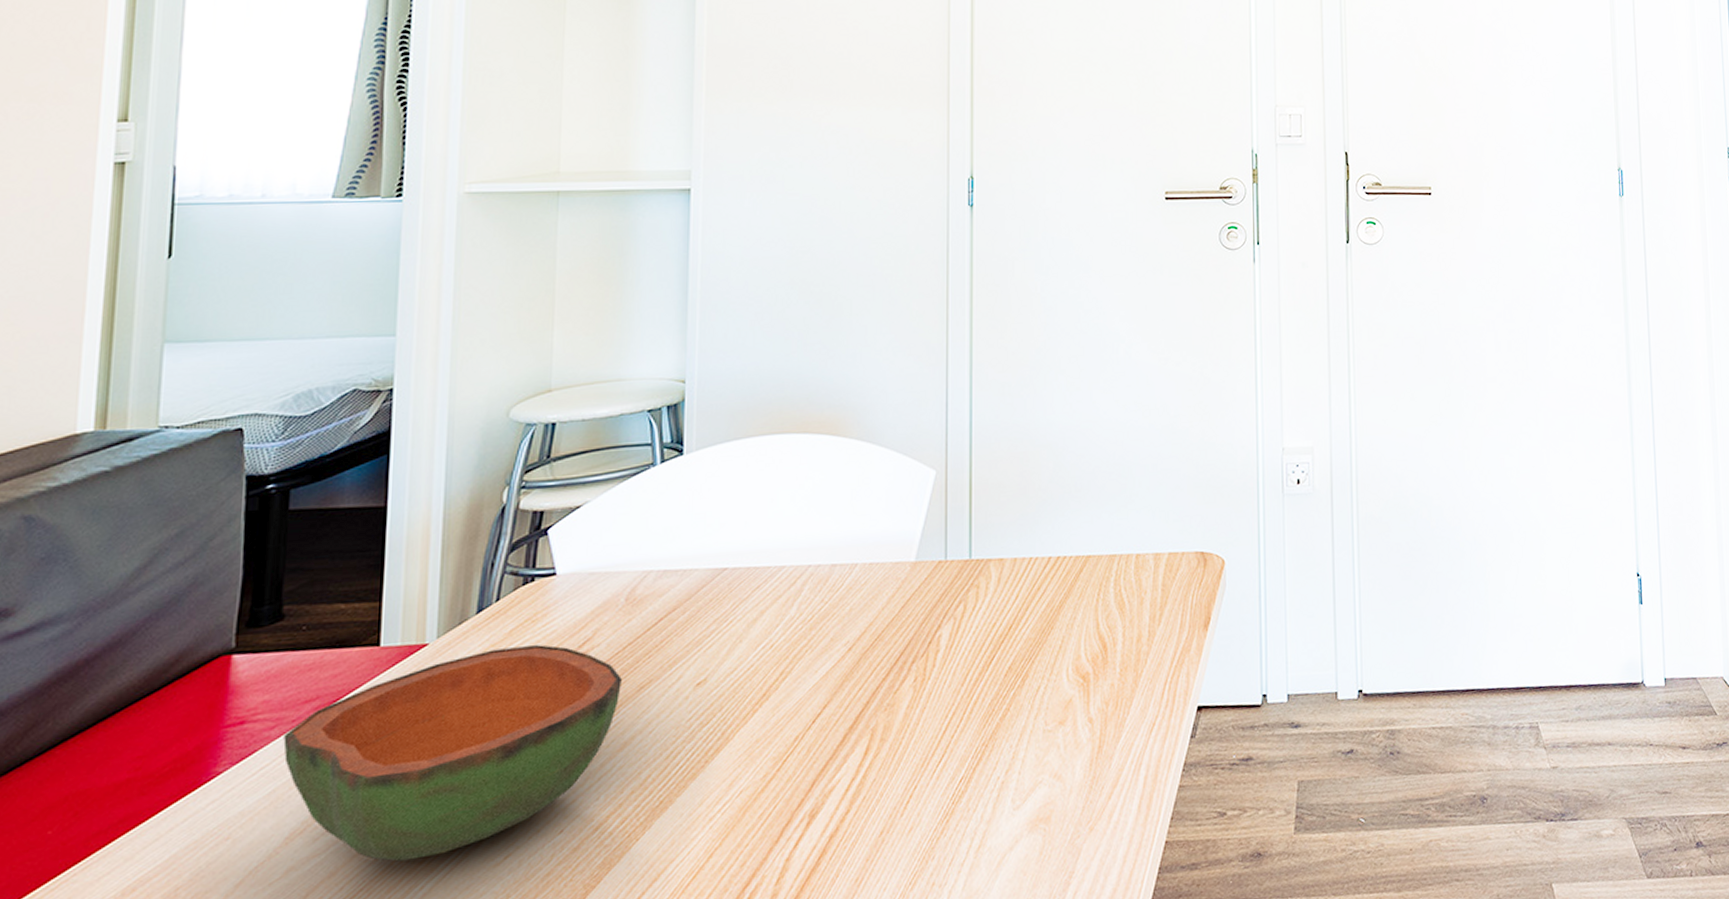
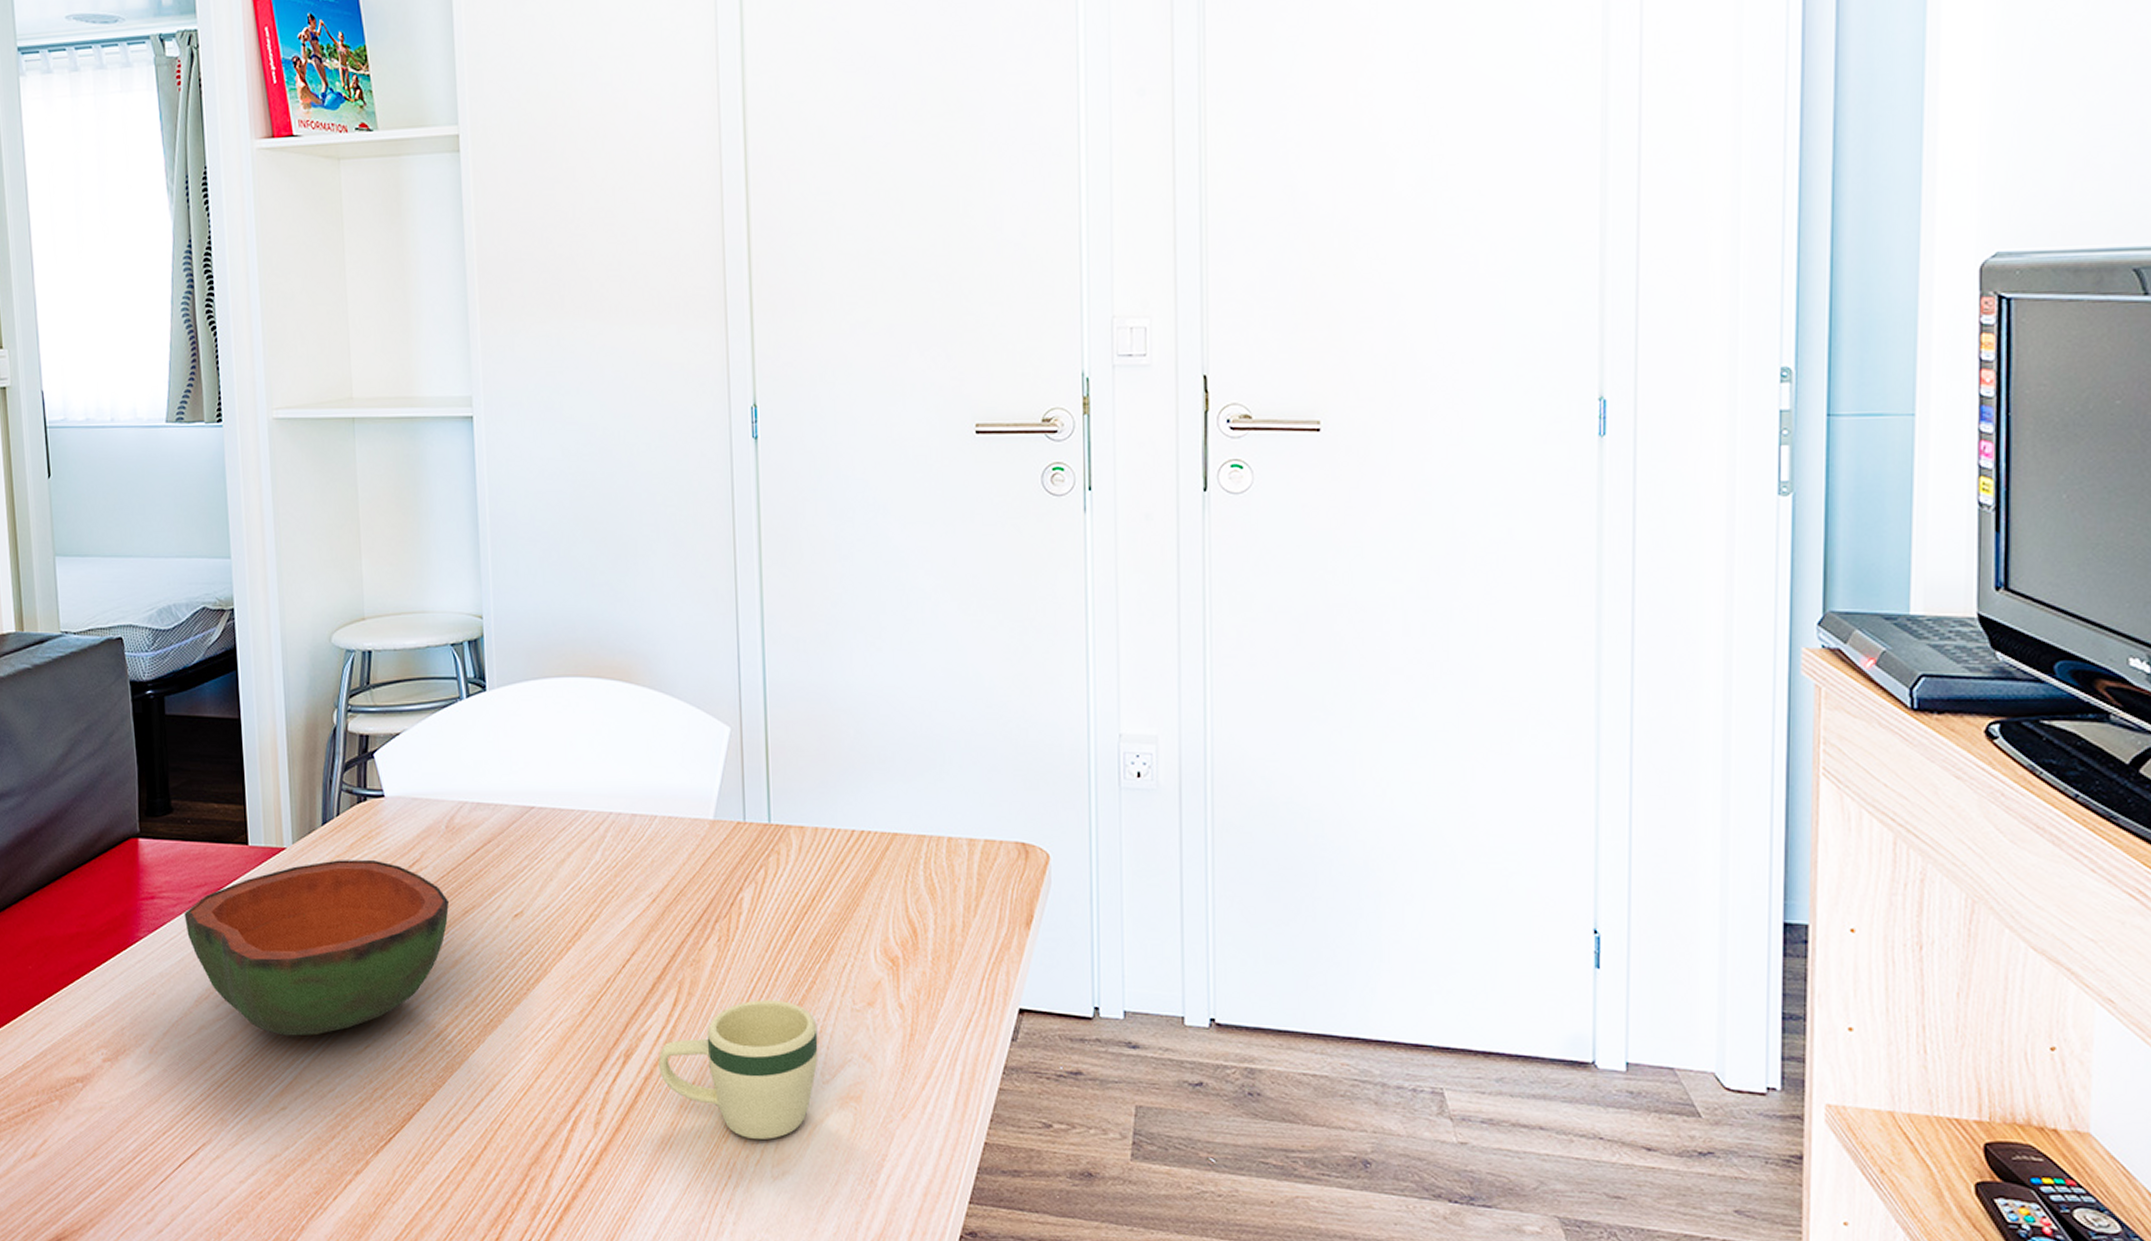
mug: none [846,732,1010,881] -> present [659,1000,818,1139]

